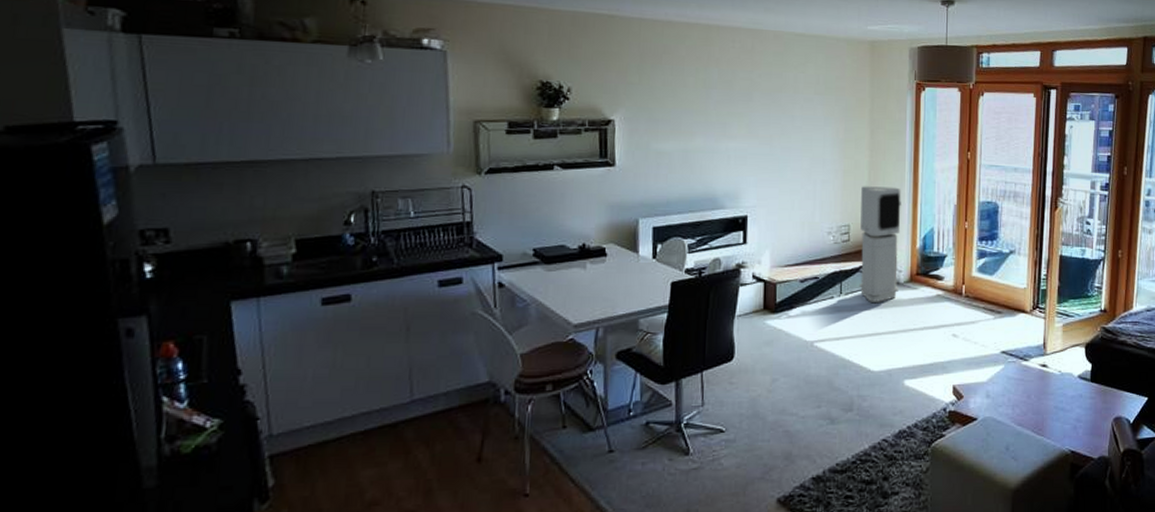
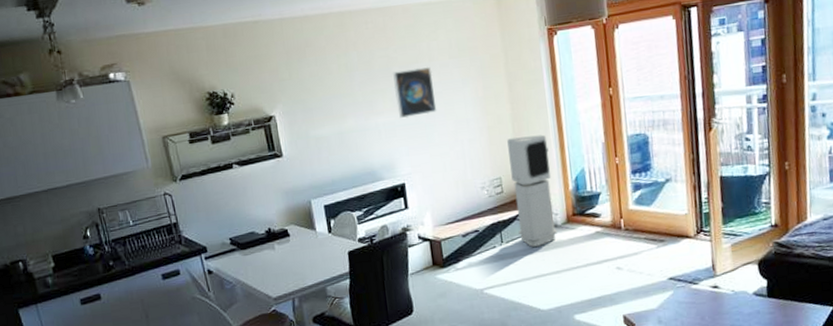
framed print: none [752,97,795,148] -> present [393,66,437,118]

